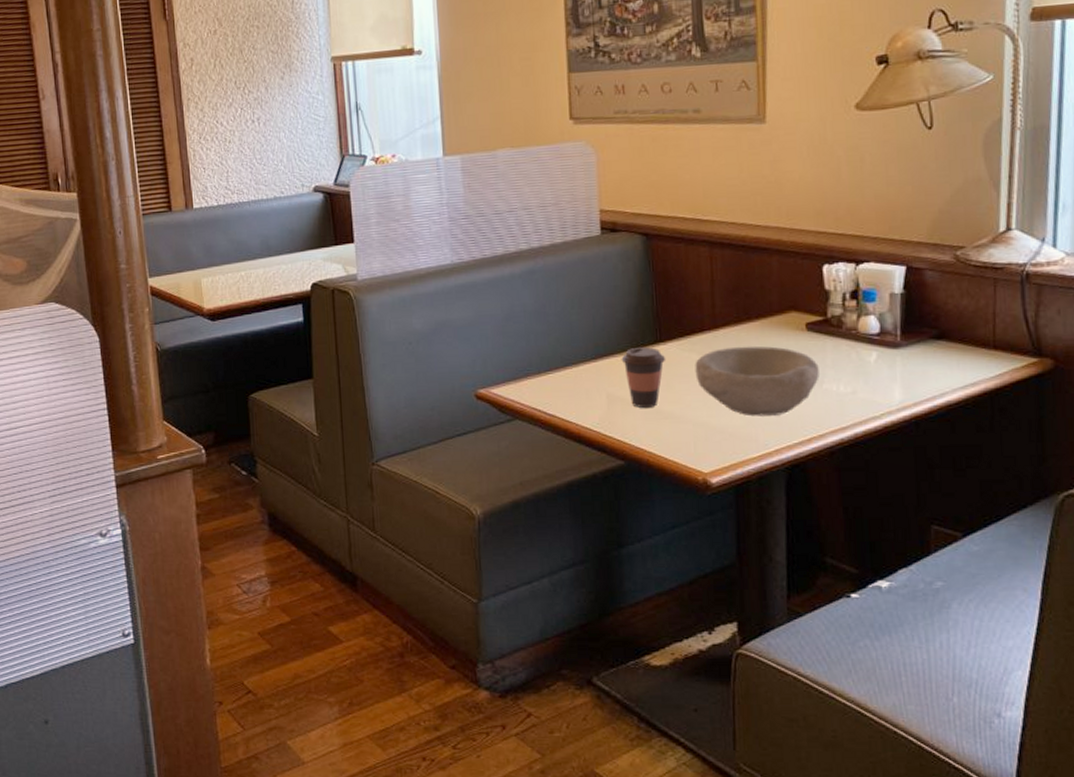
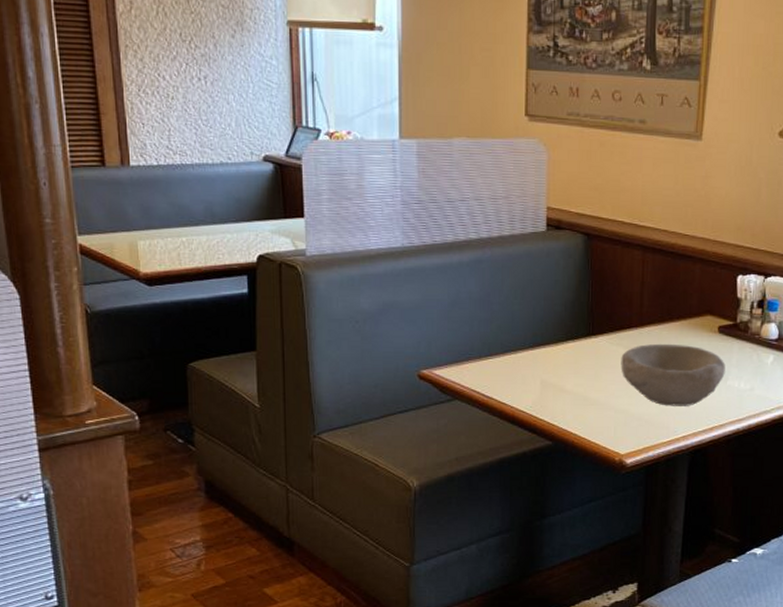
coffee cup: present [621,347,666,408] -> none [556,339,596,394]

